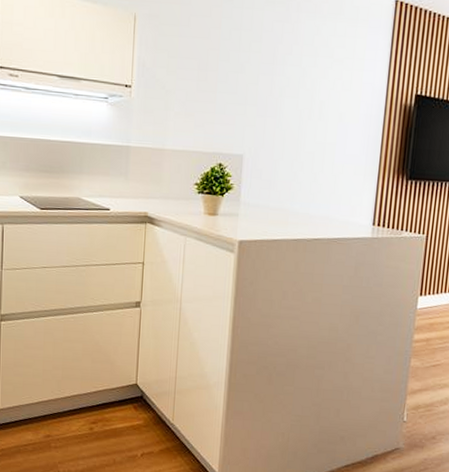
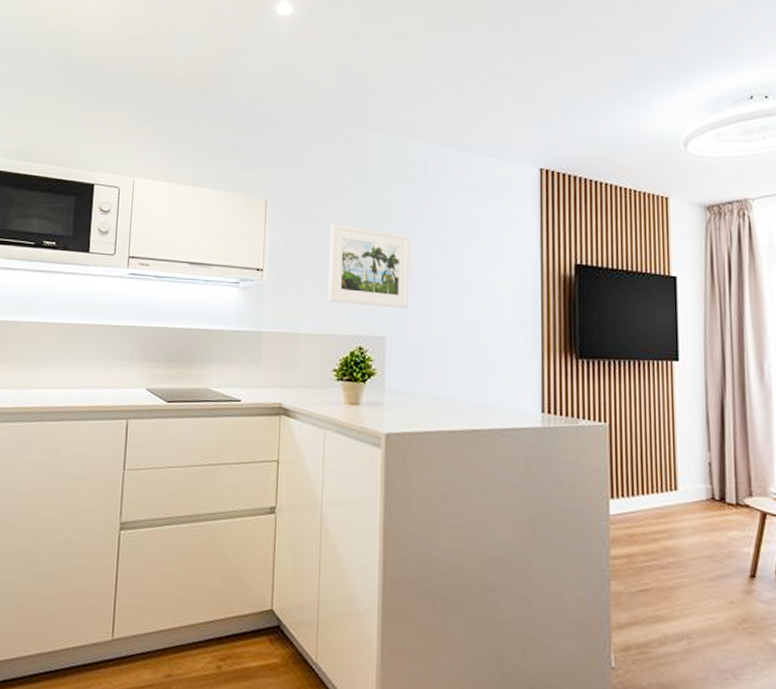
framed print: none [192,43,272,129] -> present [327,223,411,308]

